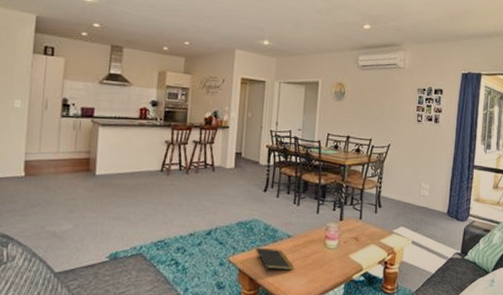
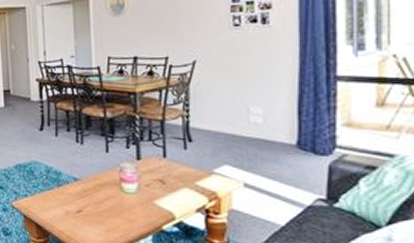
notepad: present [255,247,295,275] -> none [38,192,87,222]

